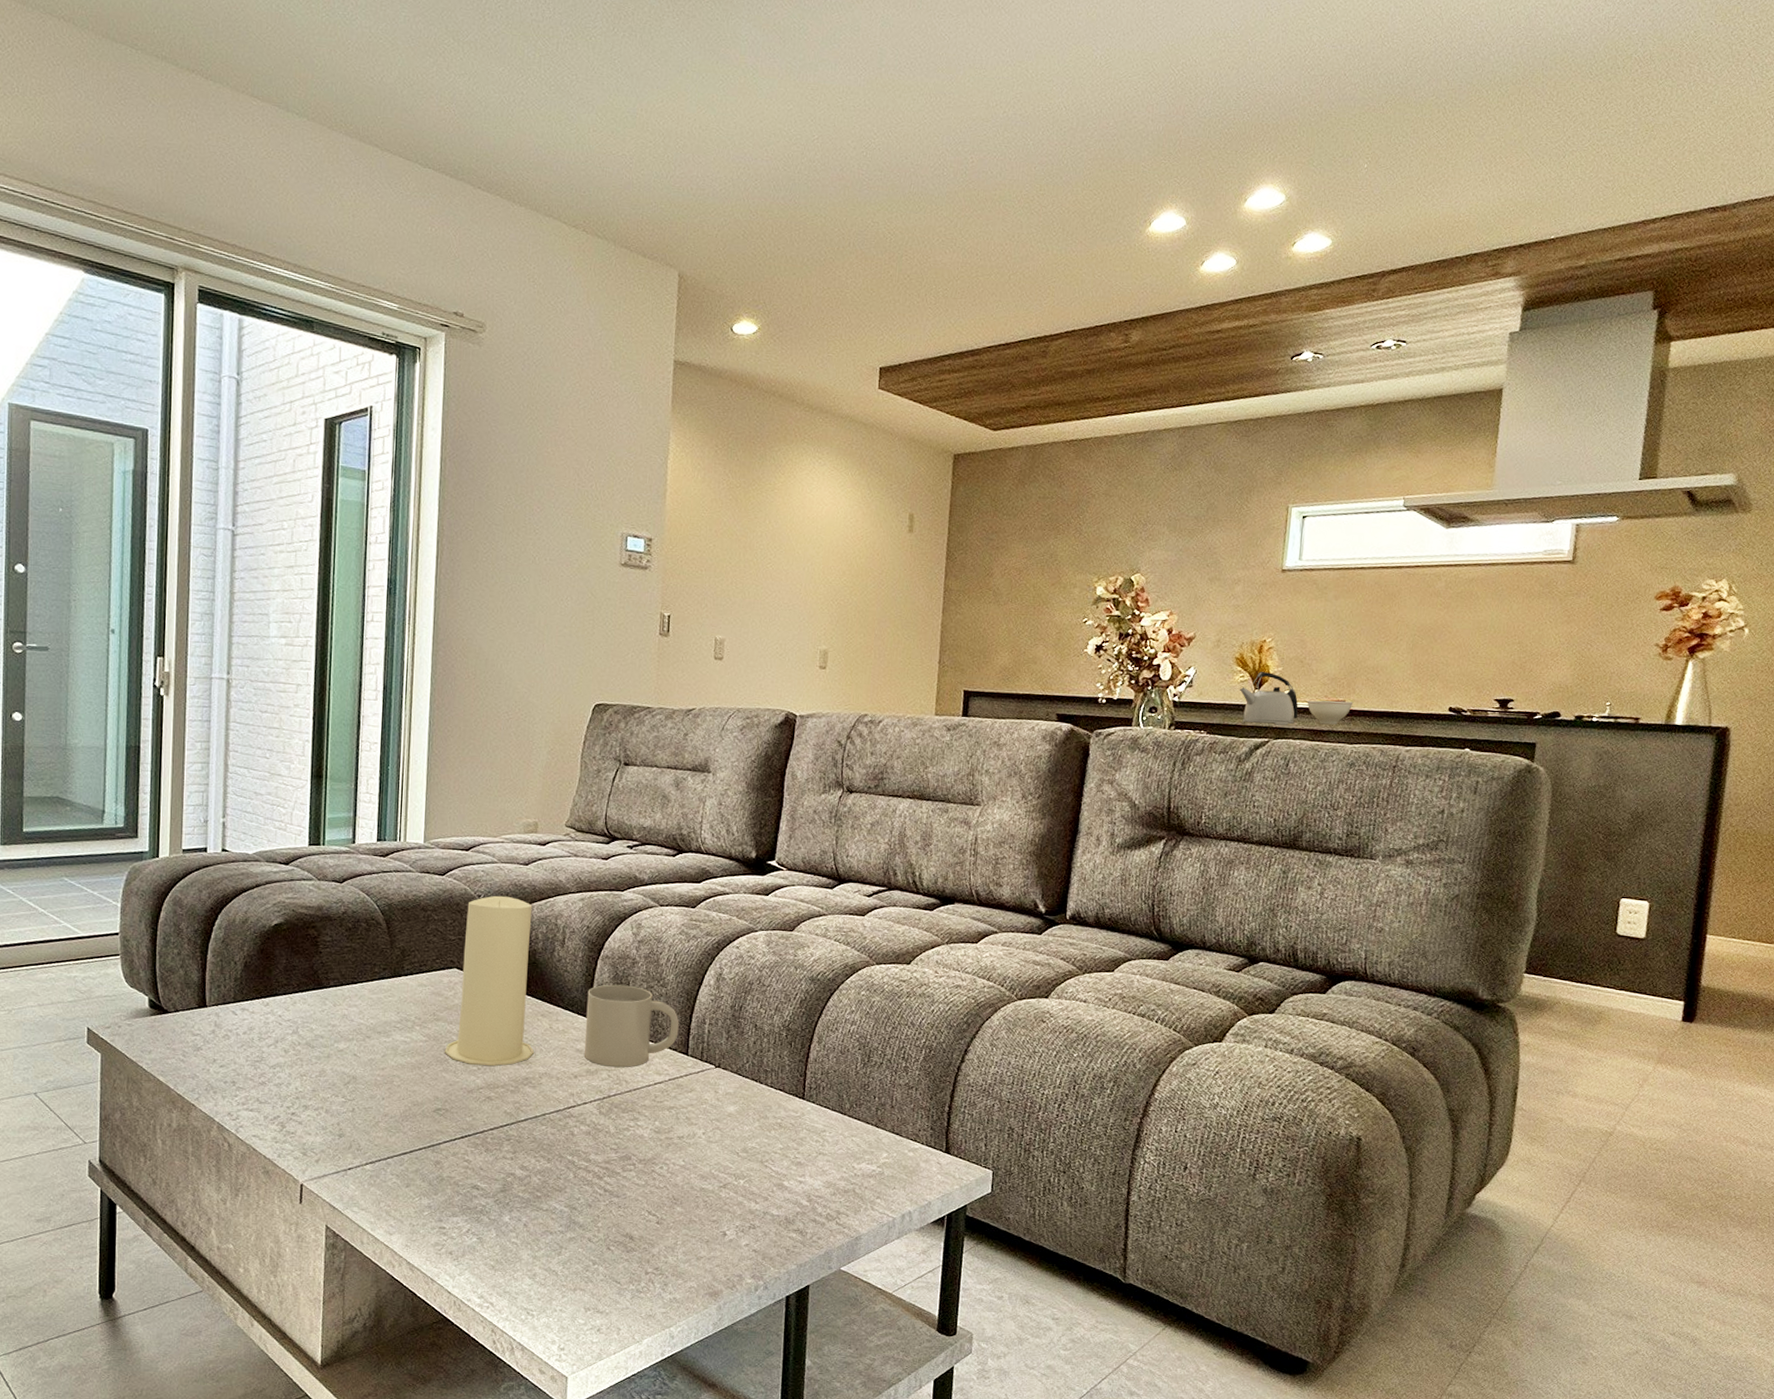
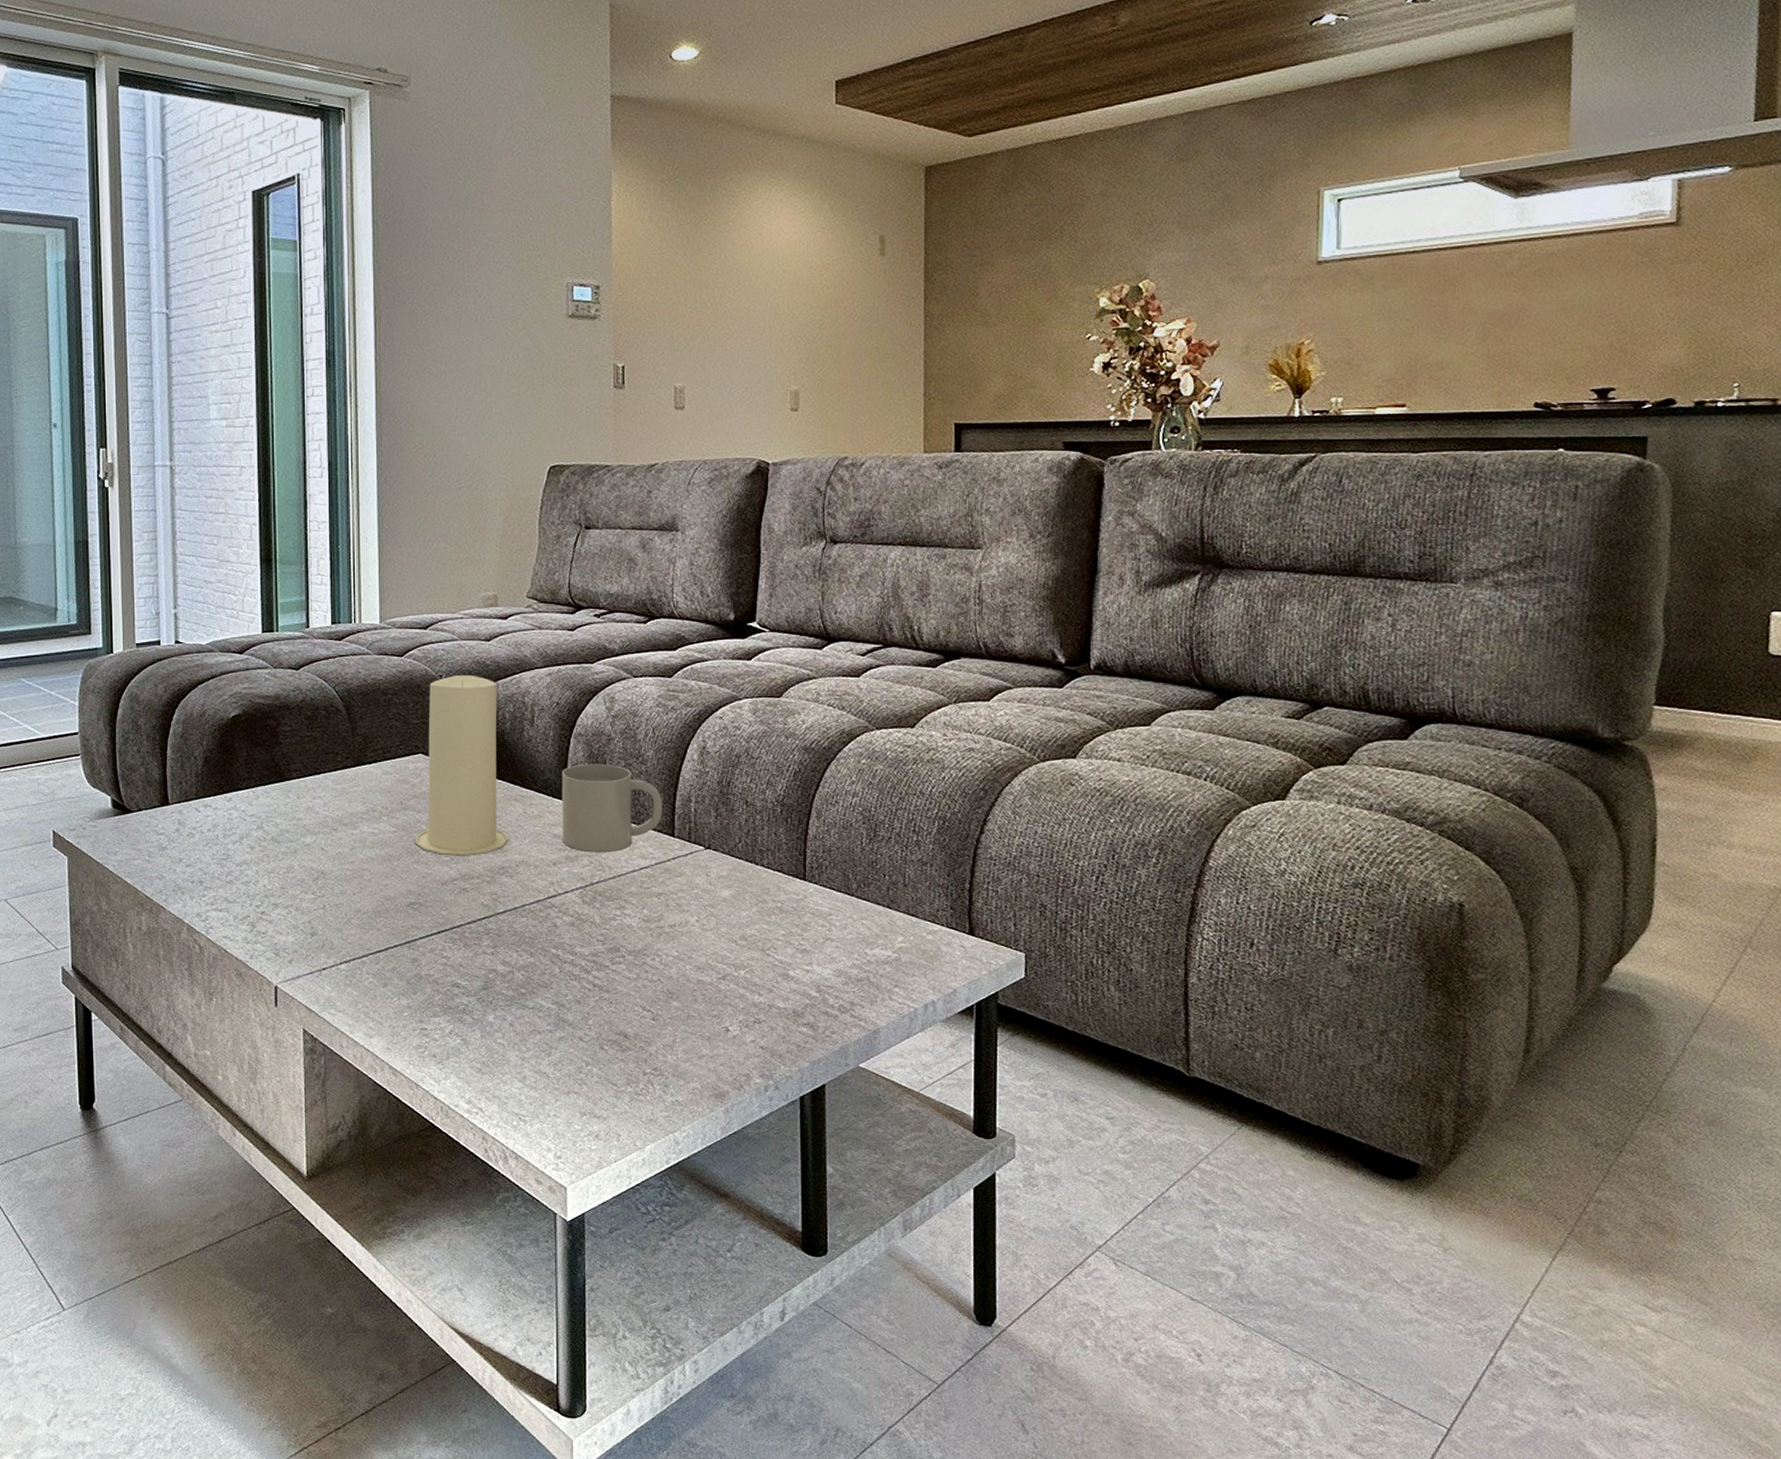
kettle: present [1239,672,1298,726] -> none [1276,378,1349,439]
bowl: present [1307,700,1353,725] -> none [1359,404,1414,433]

